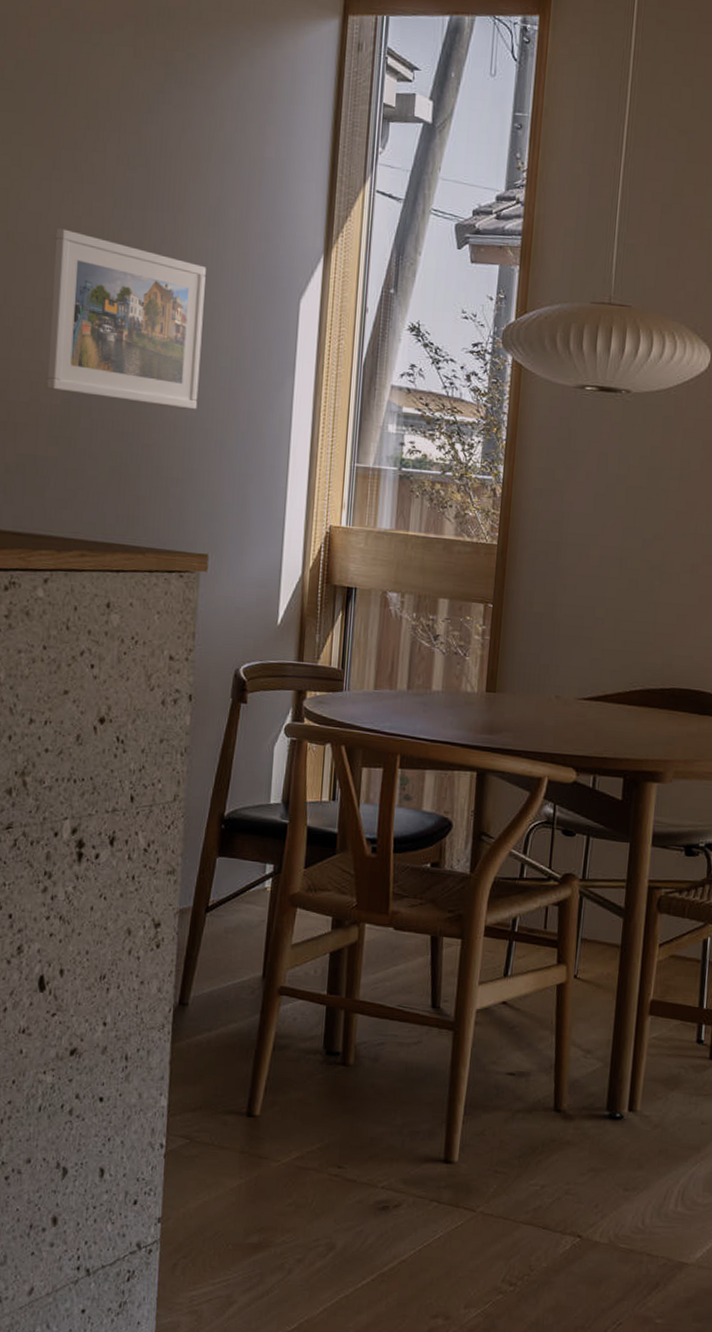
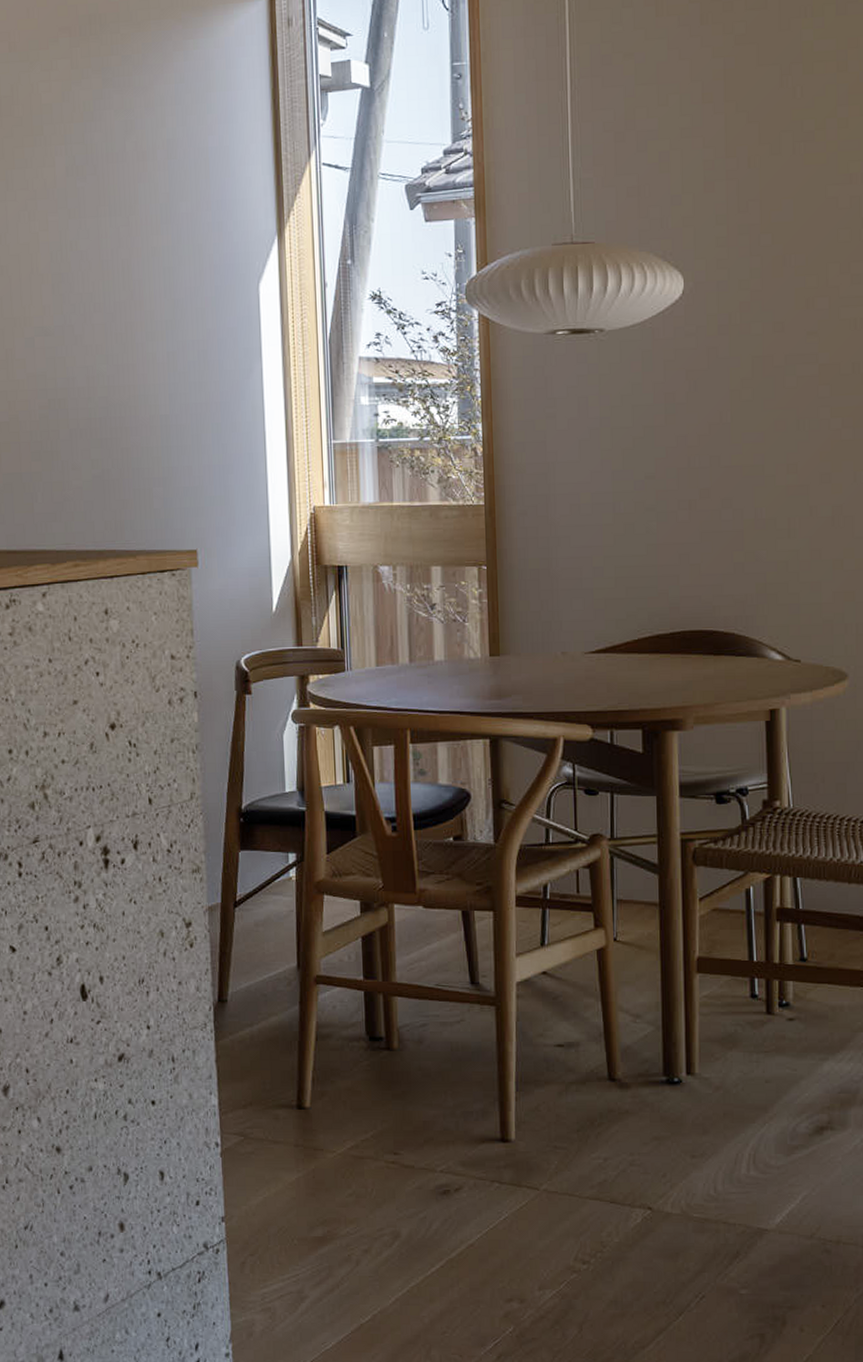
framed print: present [46,228,206,410] -> none [16,247,170,409]

